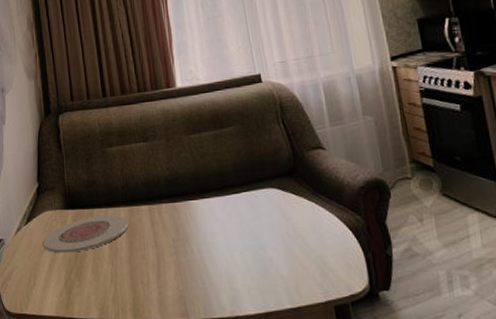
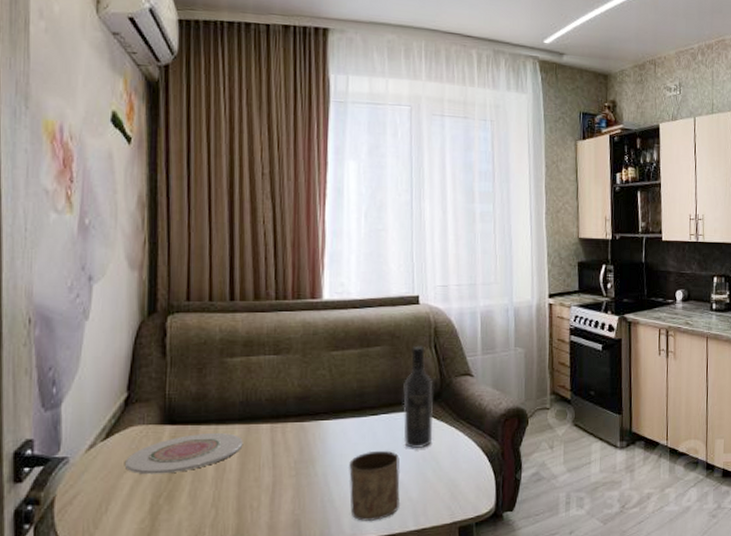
cup: none [220,227,273,299] -> present [349,450,401,522]
wine bottle: none [258,122,295,226] -> present [403,345,433,449]

